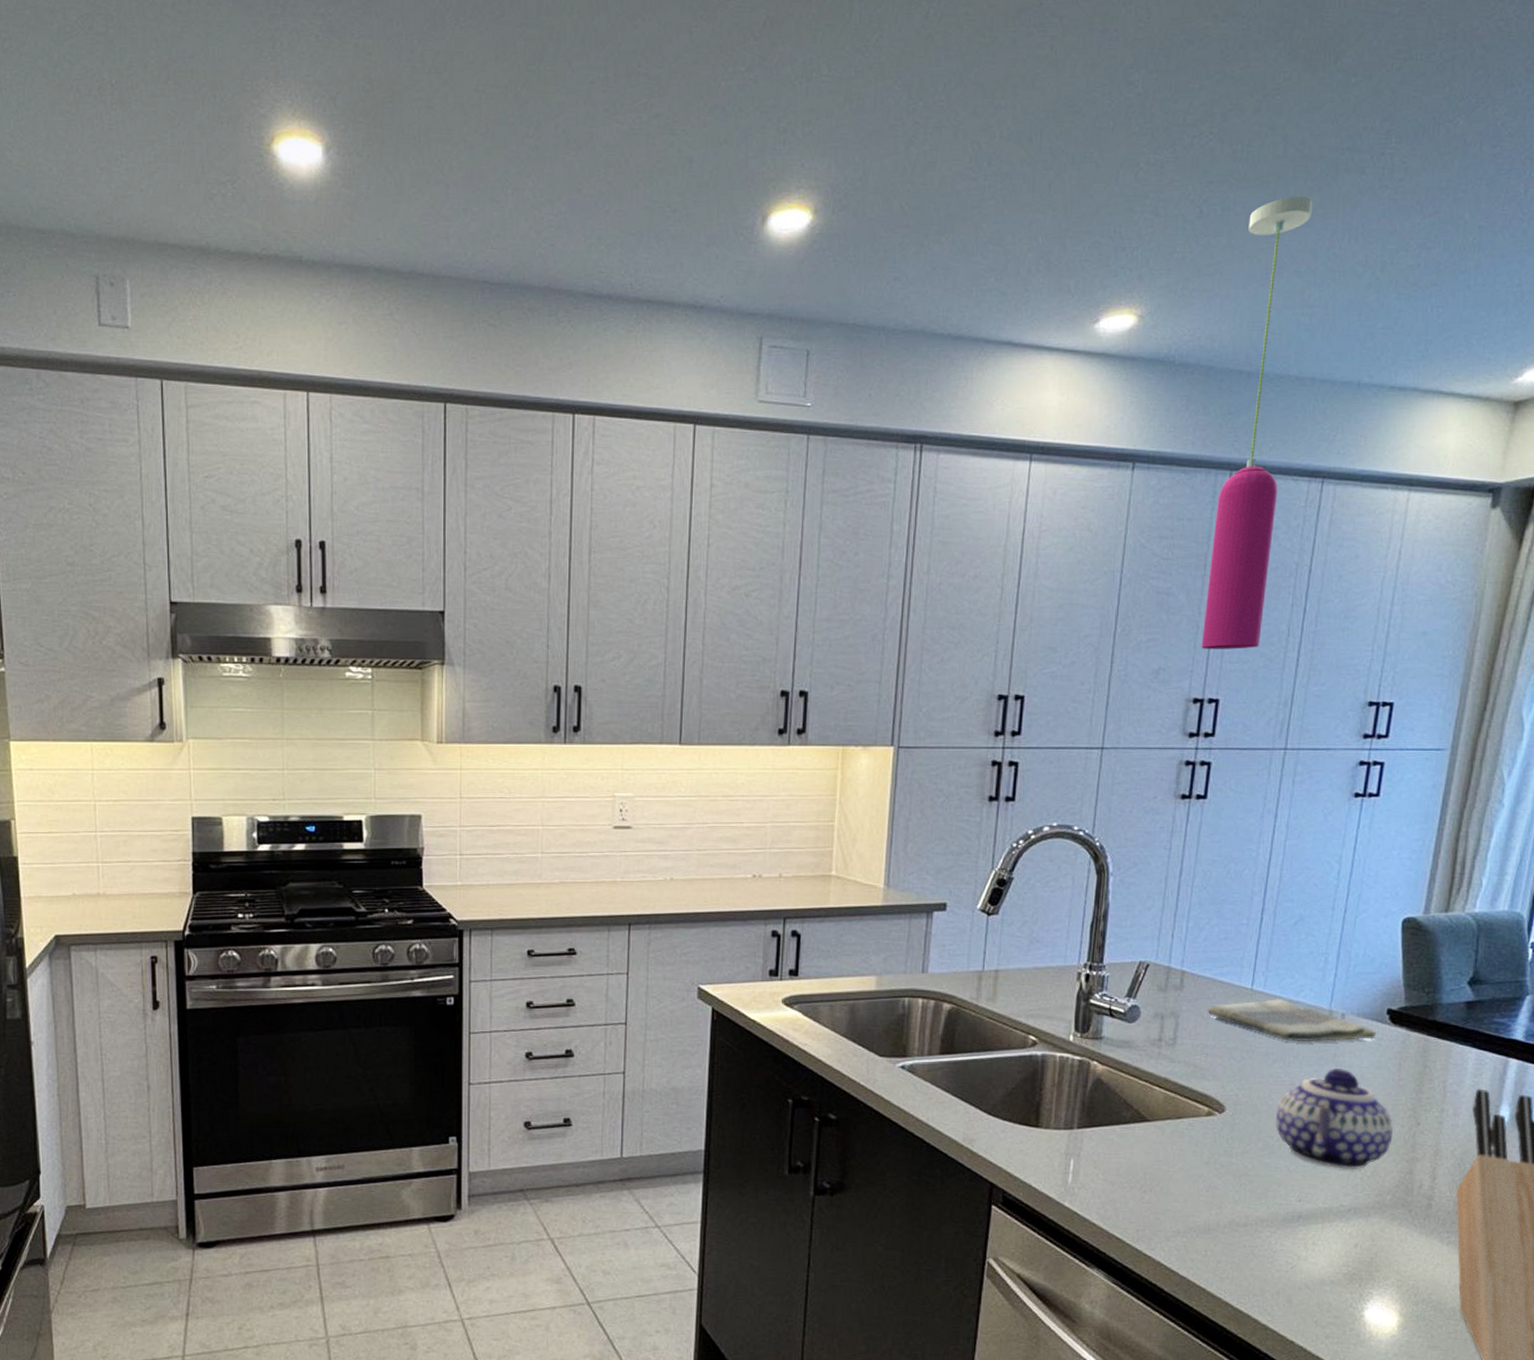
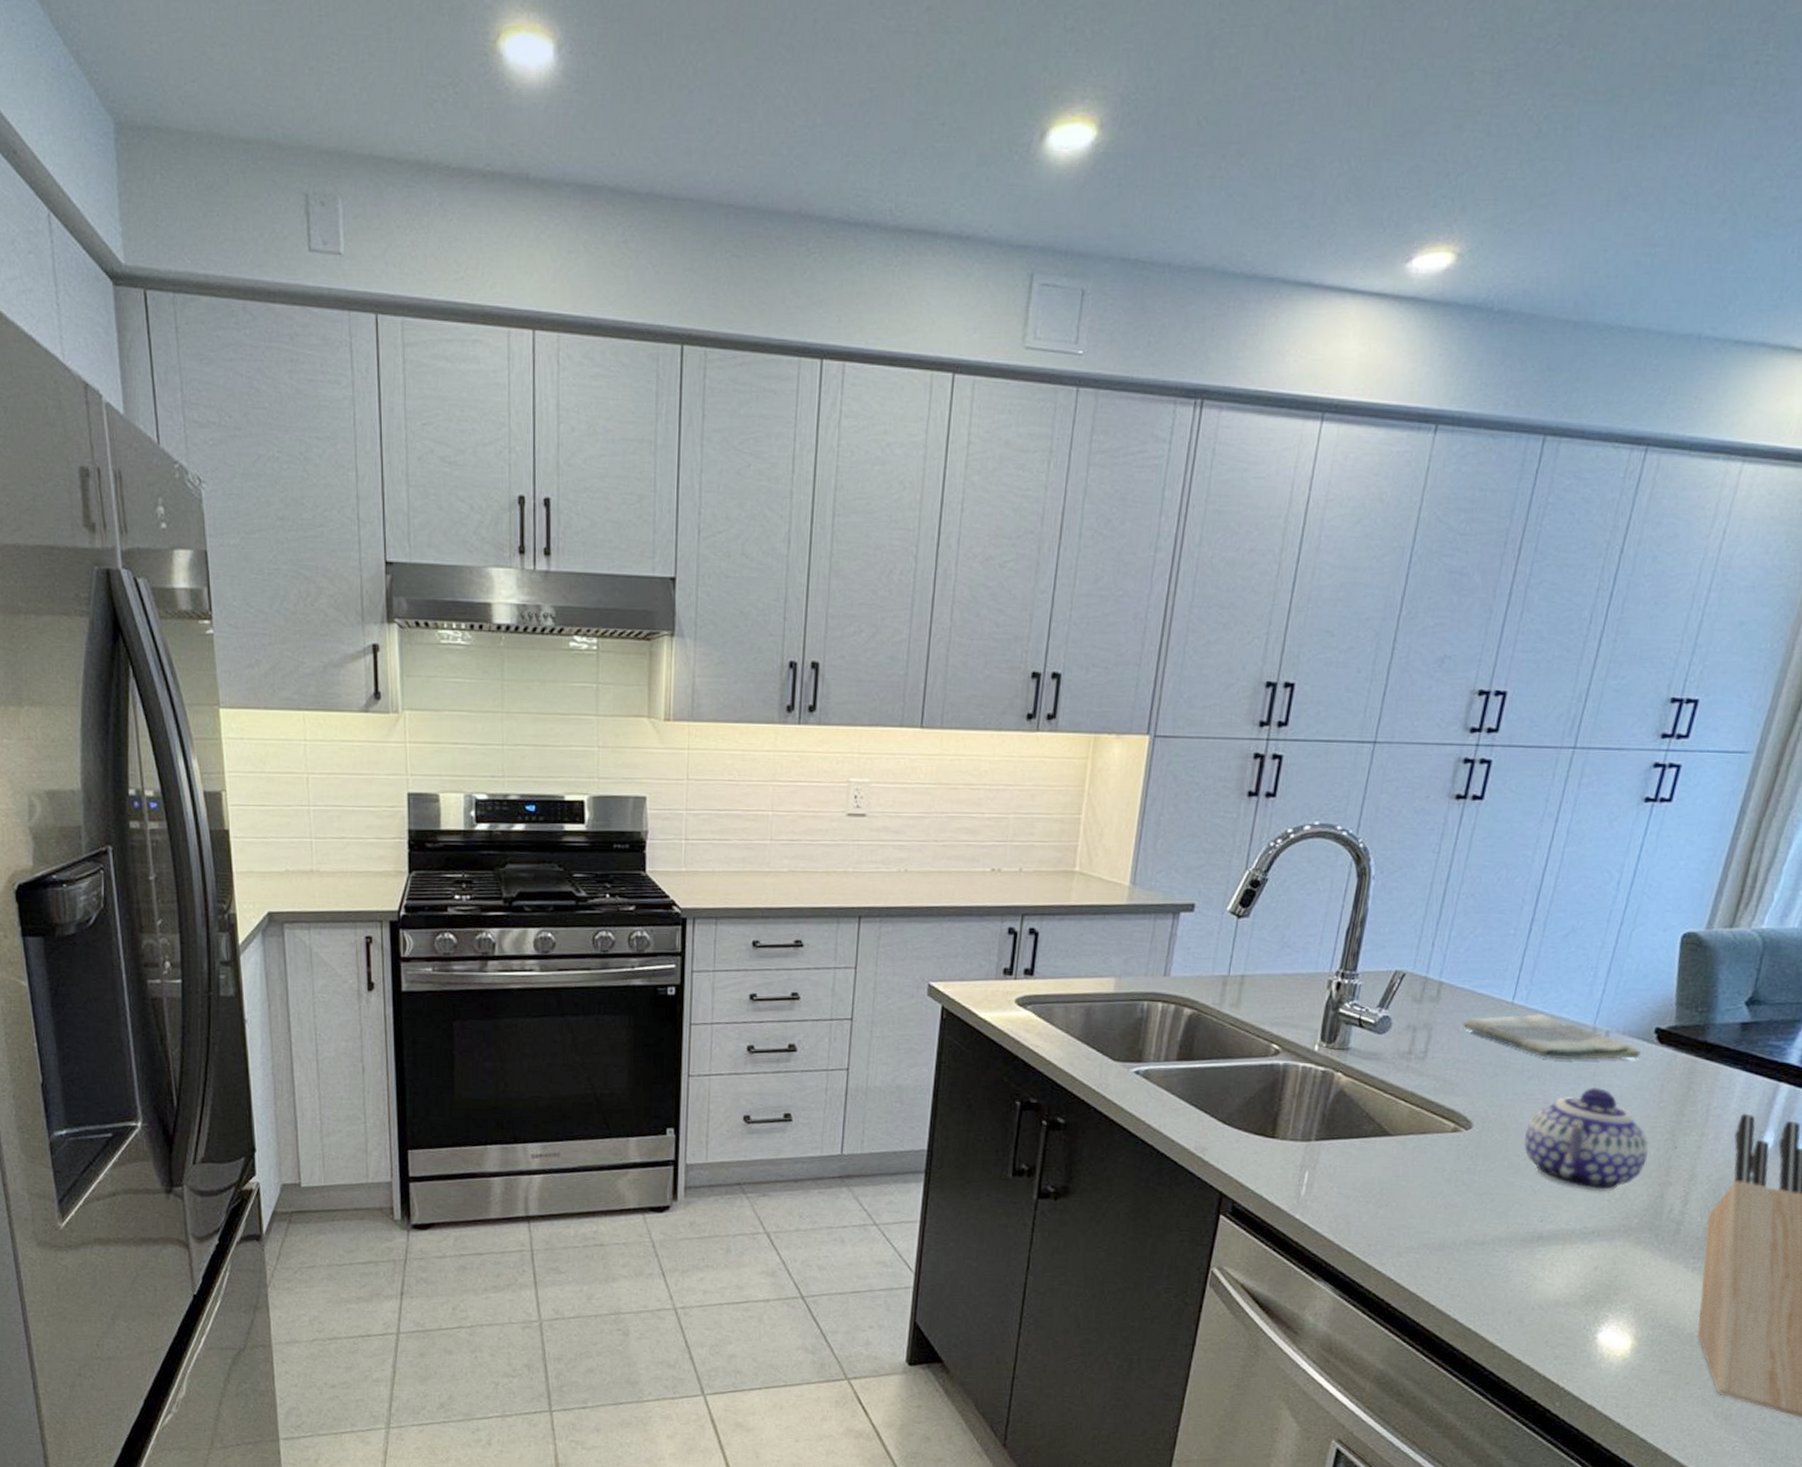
pendant light: present [1201,196,1313,649] -> none [1492,113,1670,637]

